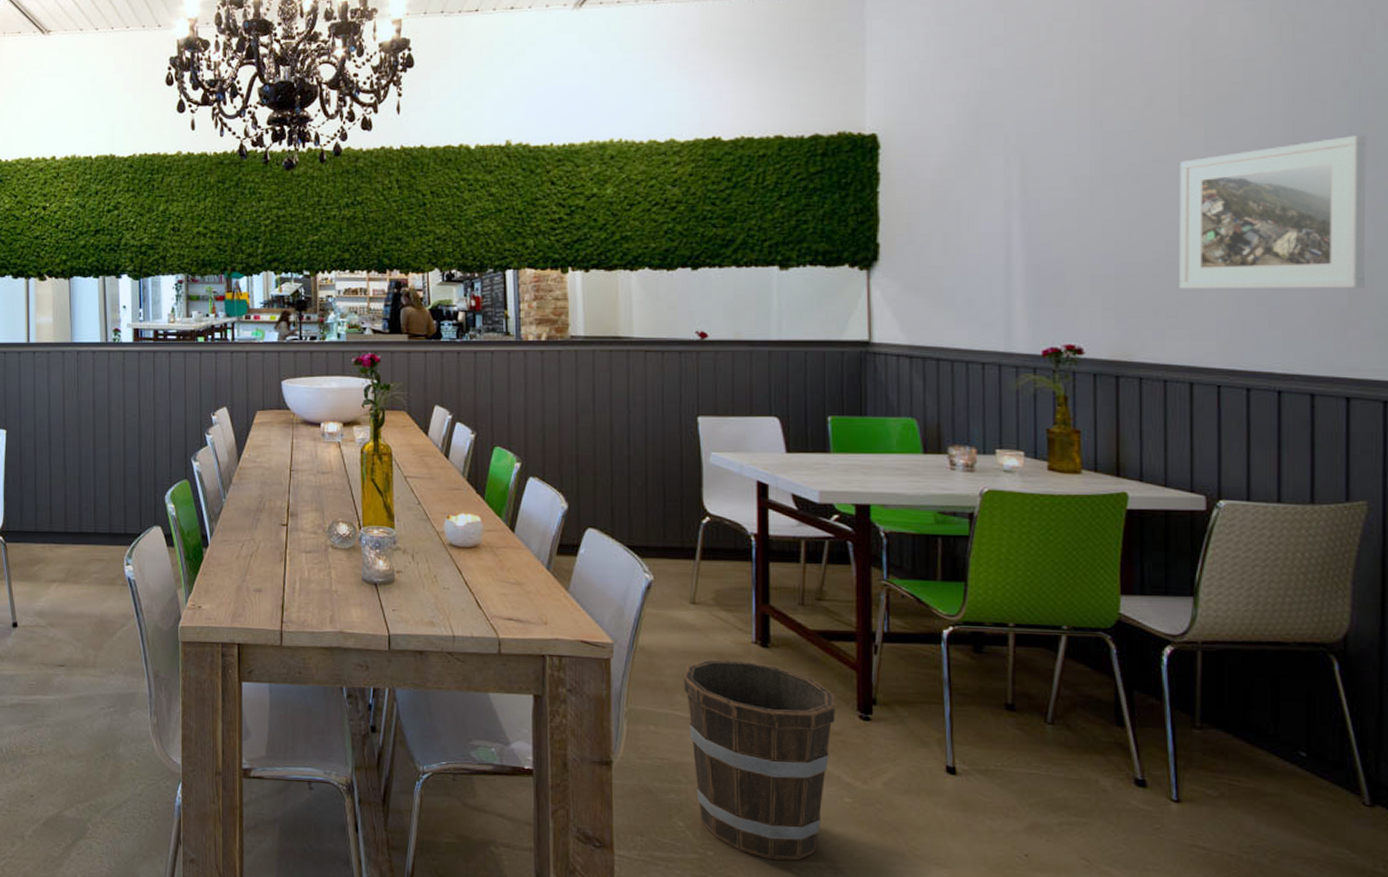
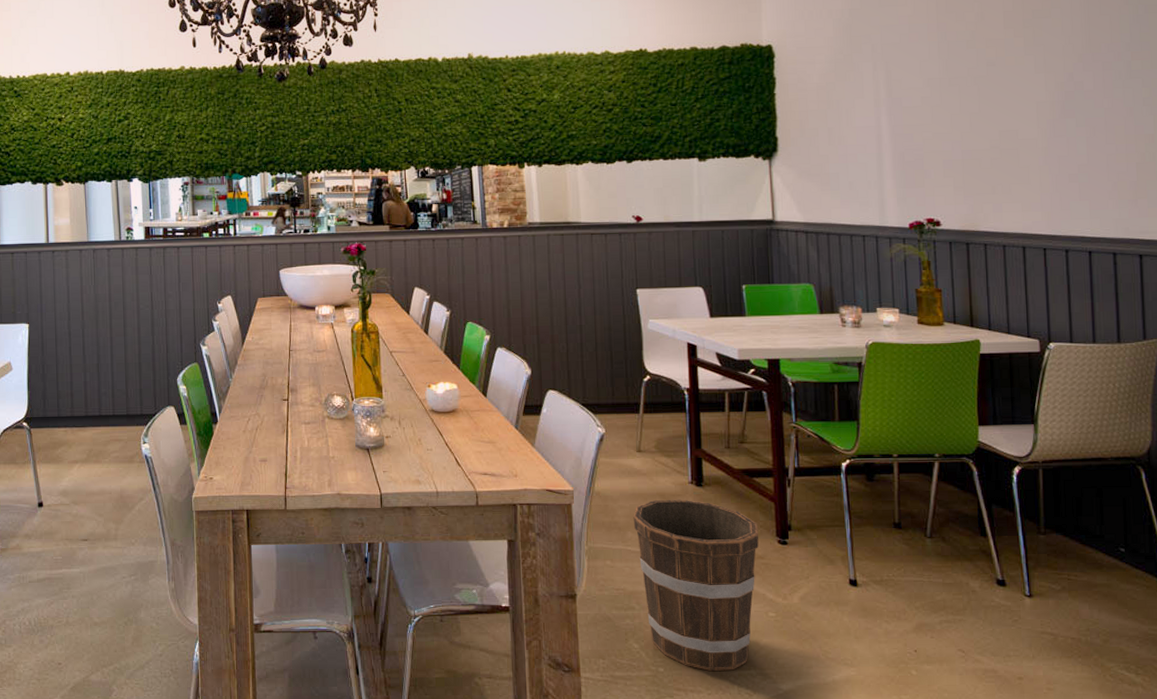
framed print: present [1180,134,1367,289] -> none [1007,42,1148,170]

